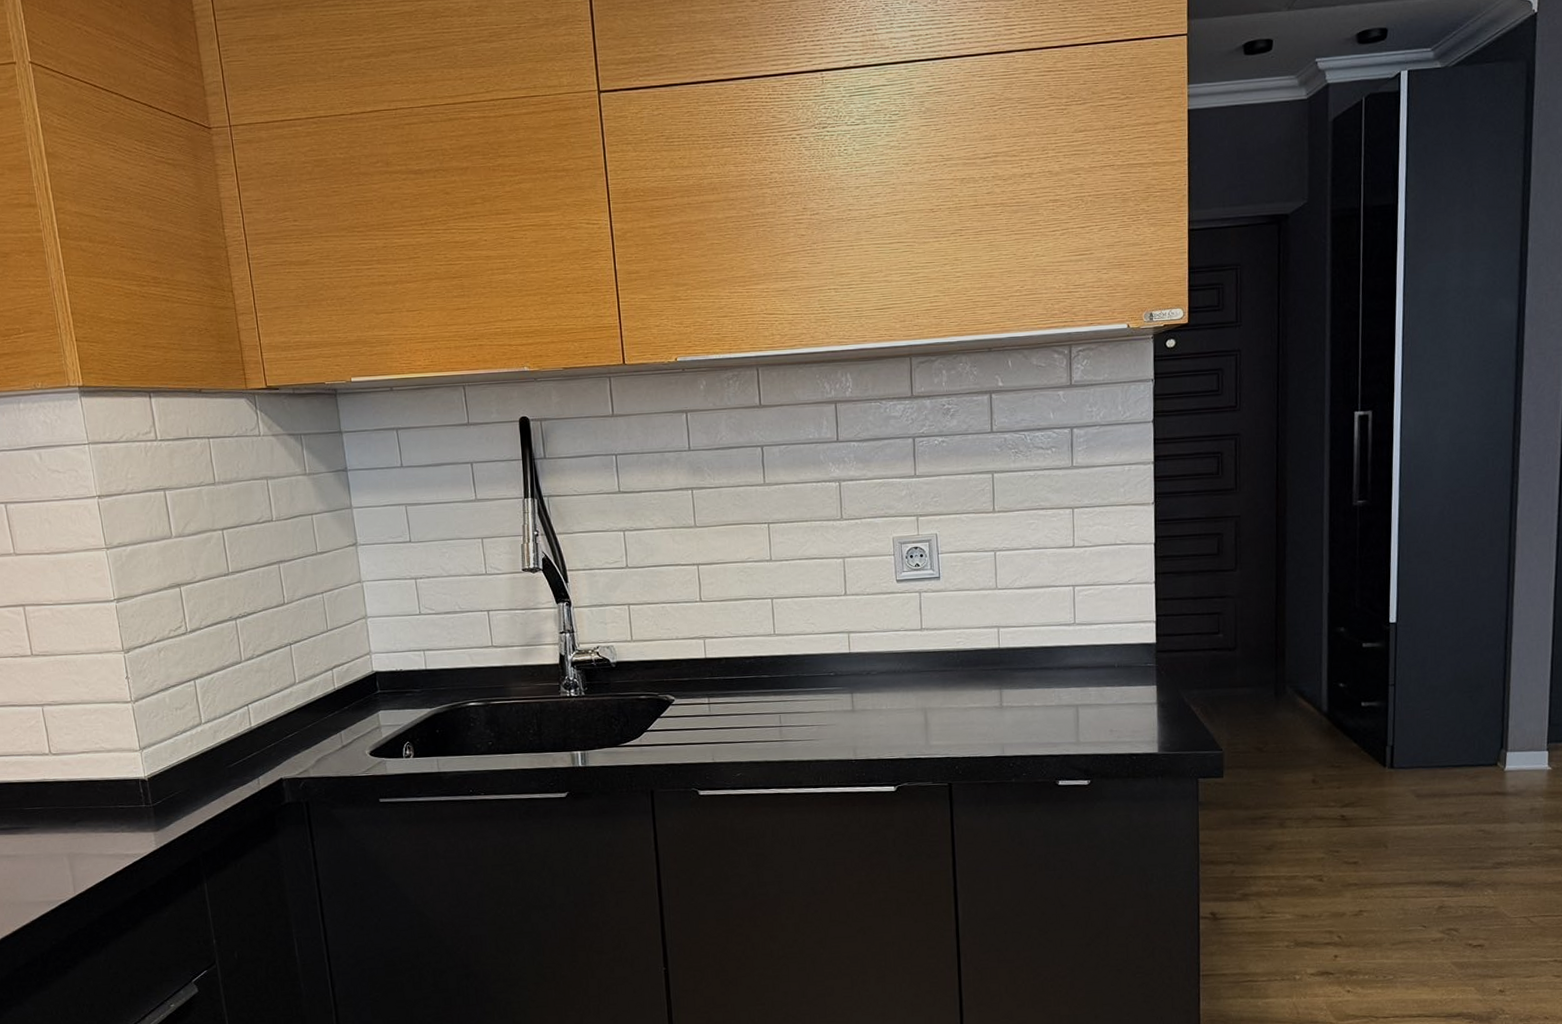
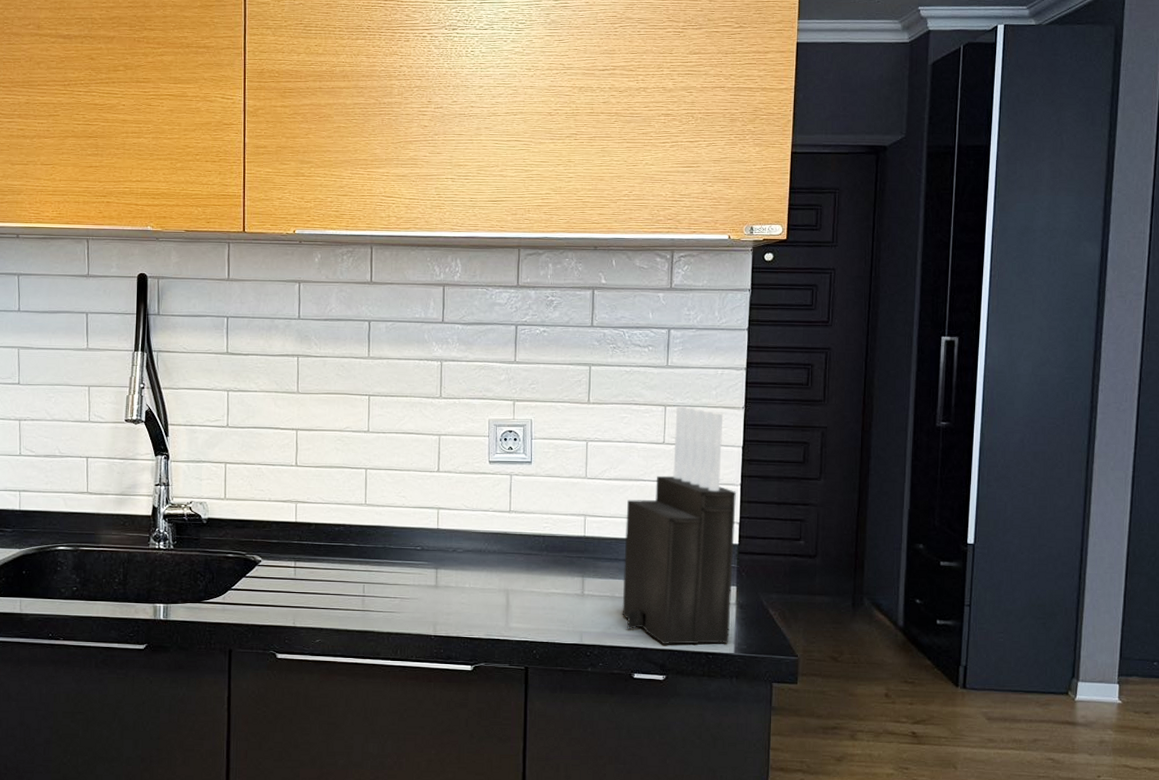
knife block: none [1040,507,1153,750] -> present [622,406,736,645]

